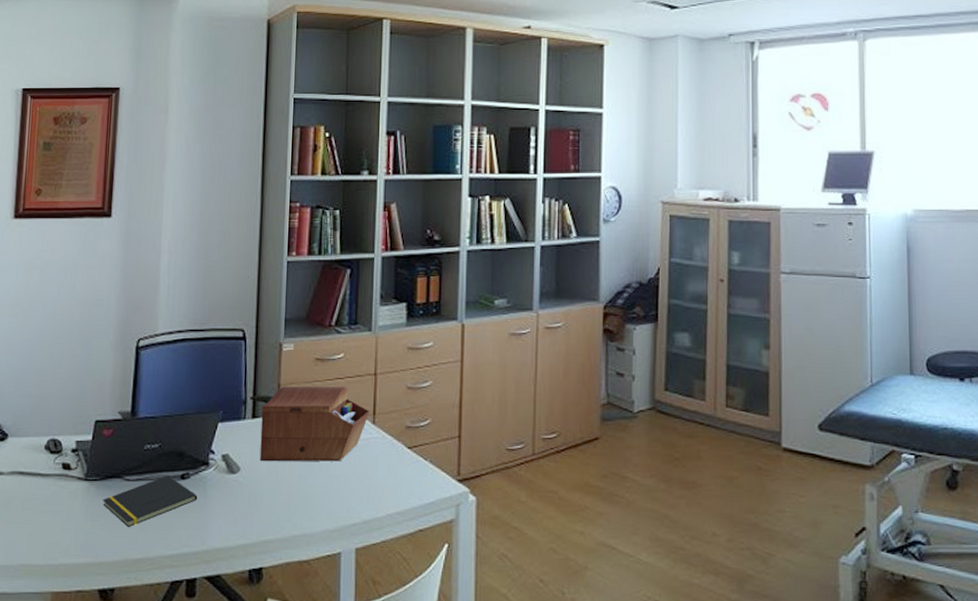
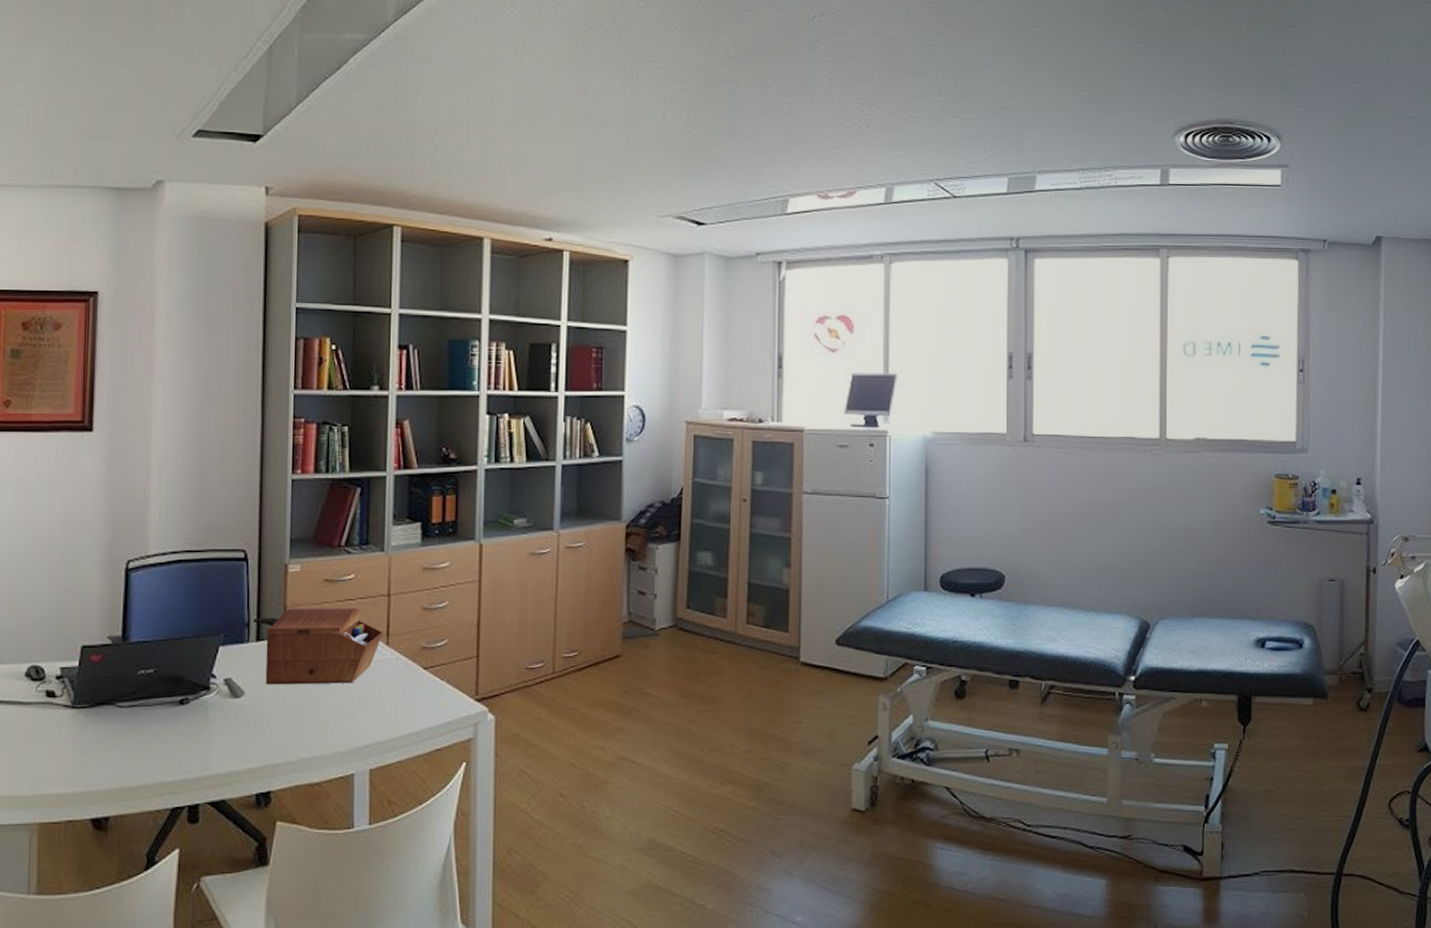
notepad: present [103,476,198,528] -> none [93,701,199,755]

